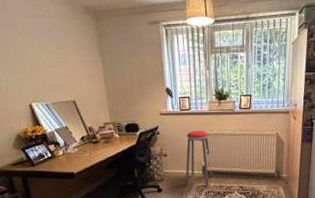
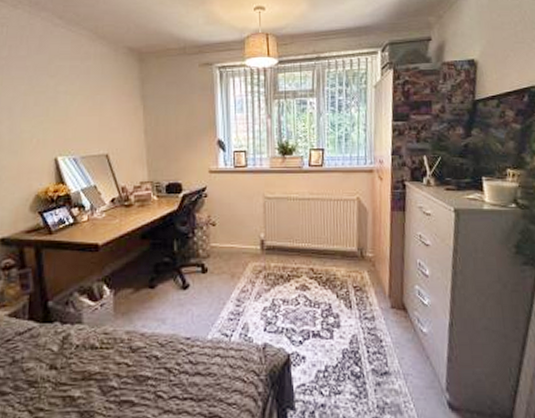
music stool: present [185,130,213,186] -> none [238,192,274,267]

